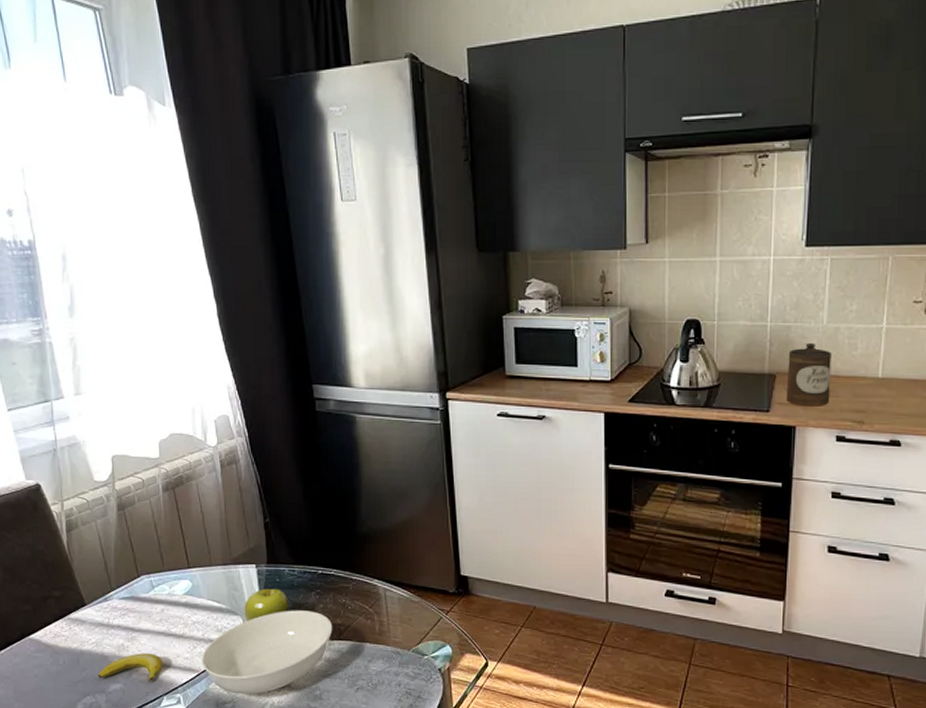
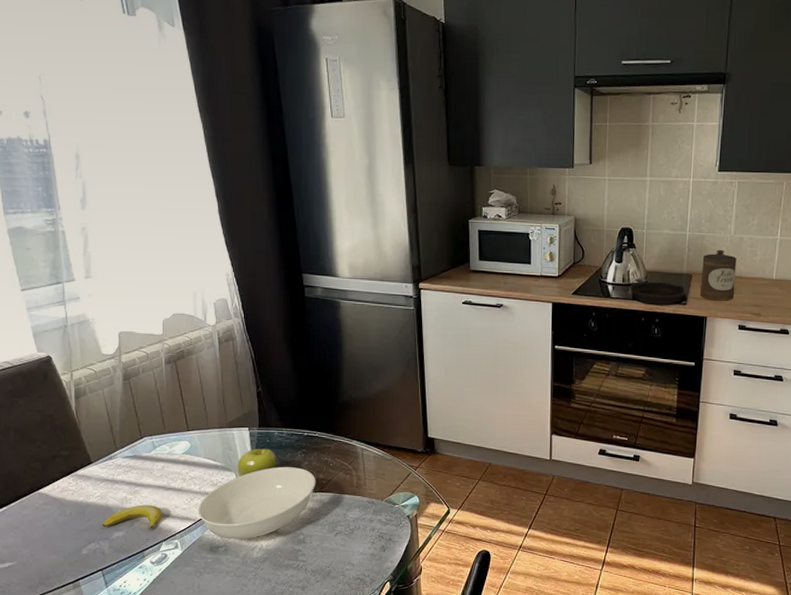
frying pan: none [698,378,769,414] -> present [629,276,687,306]

